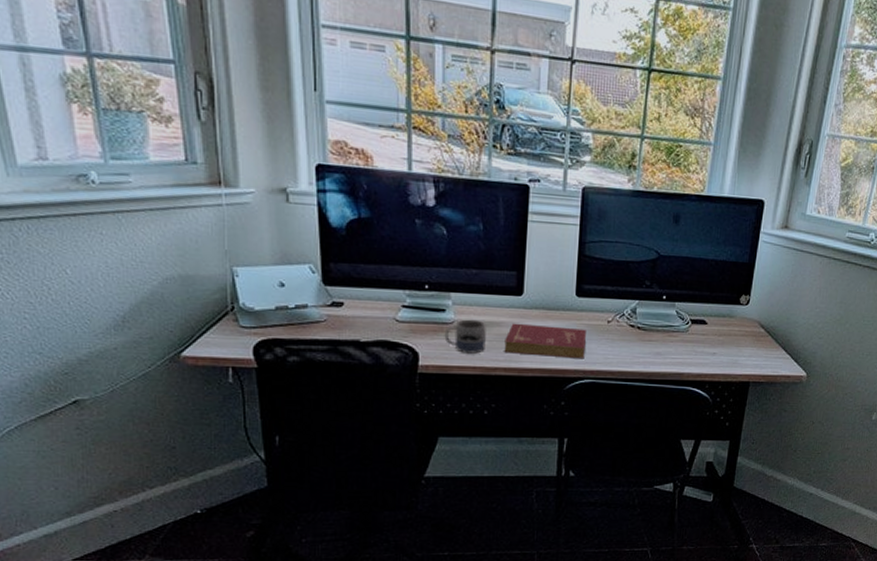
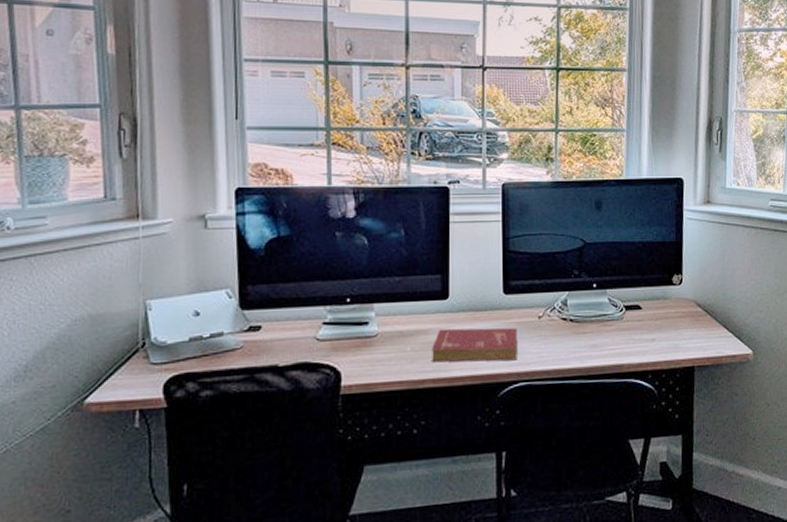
mug: present [444,319,486,354] -> none [368,329,412,368]

